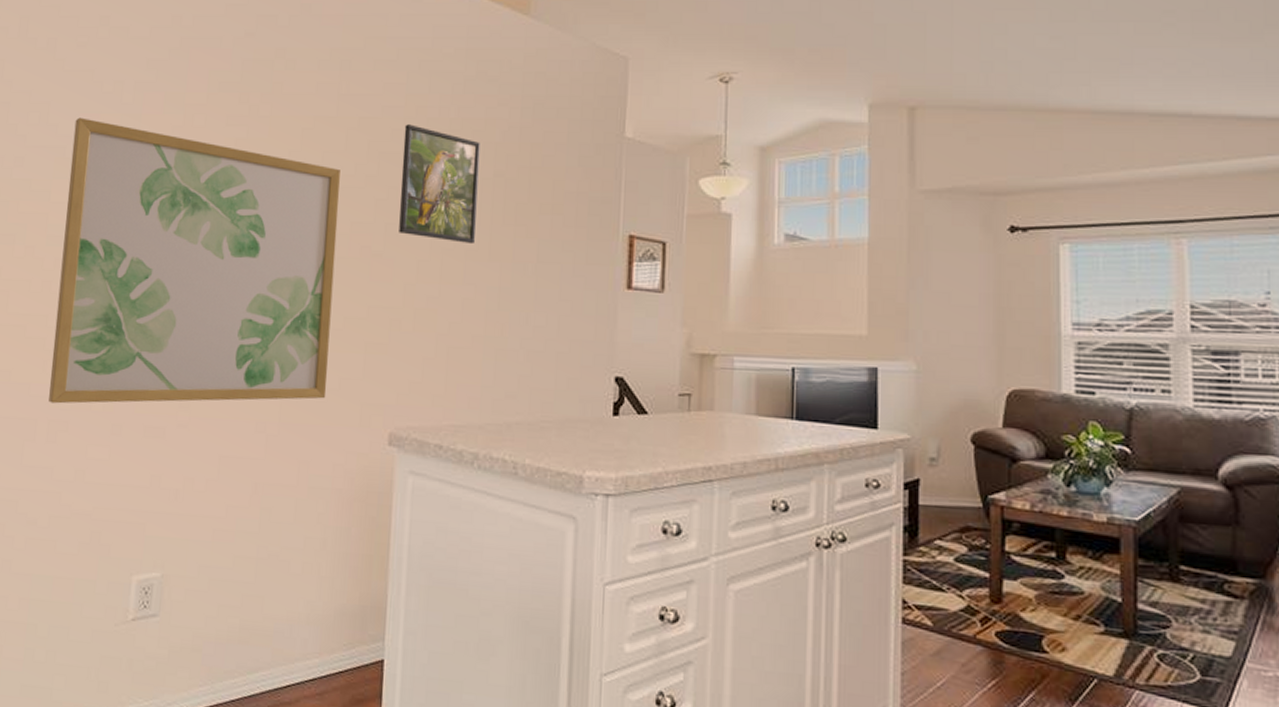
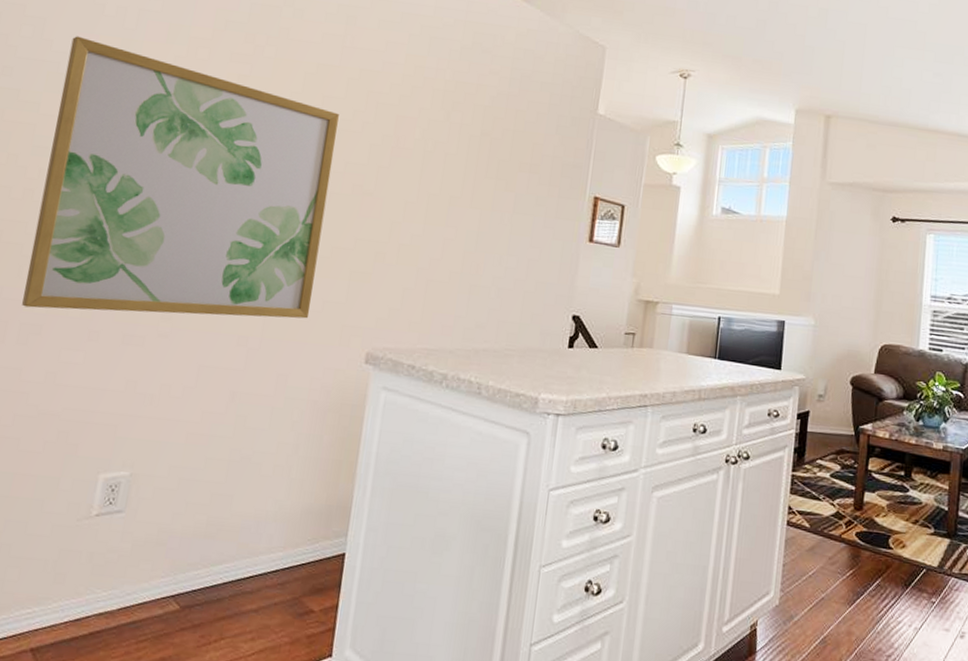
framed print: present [399,124,480,245] -> none [390,81,471,192]

